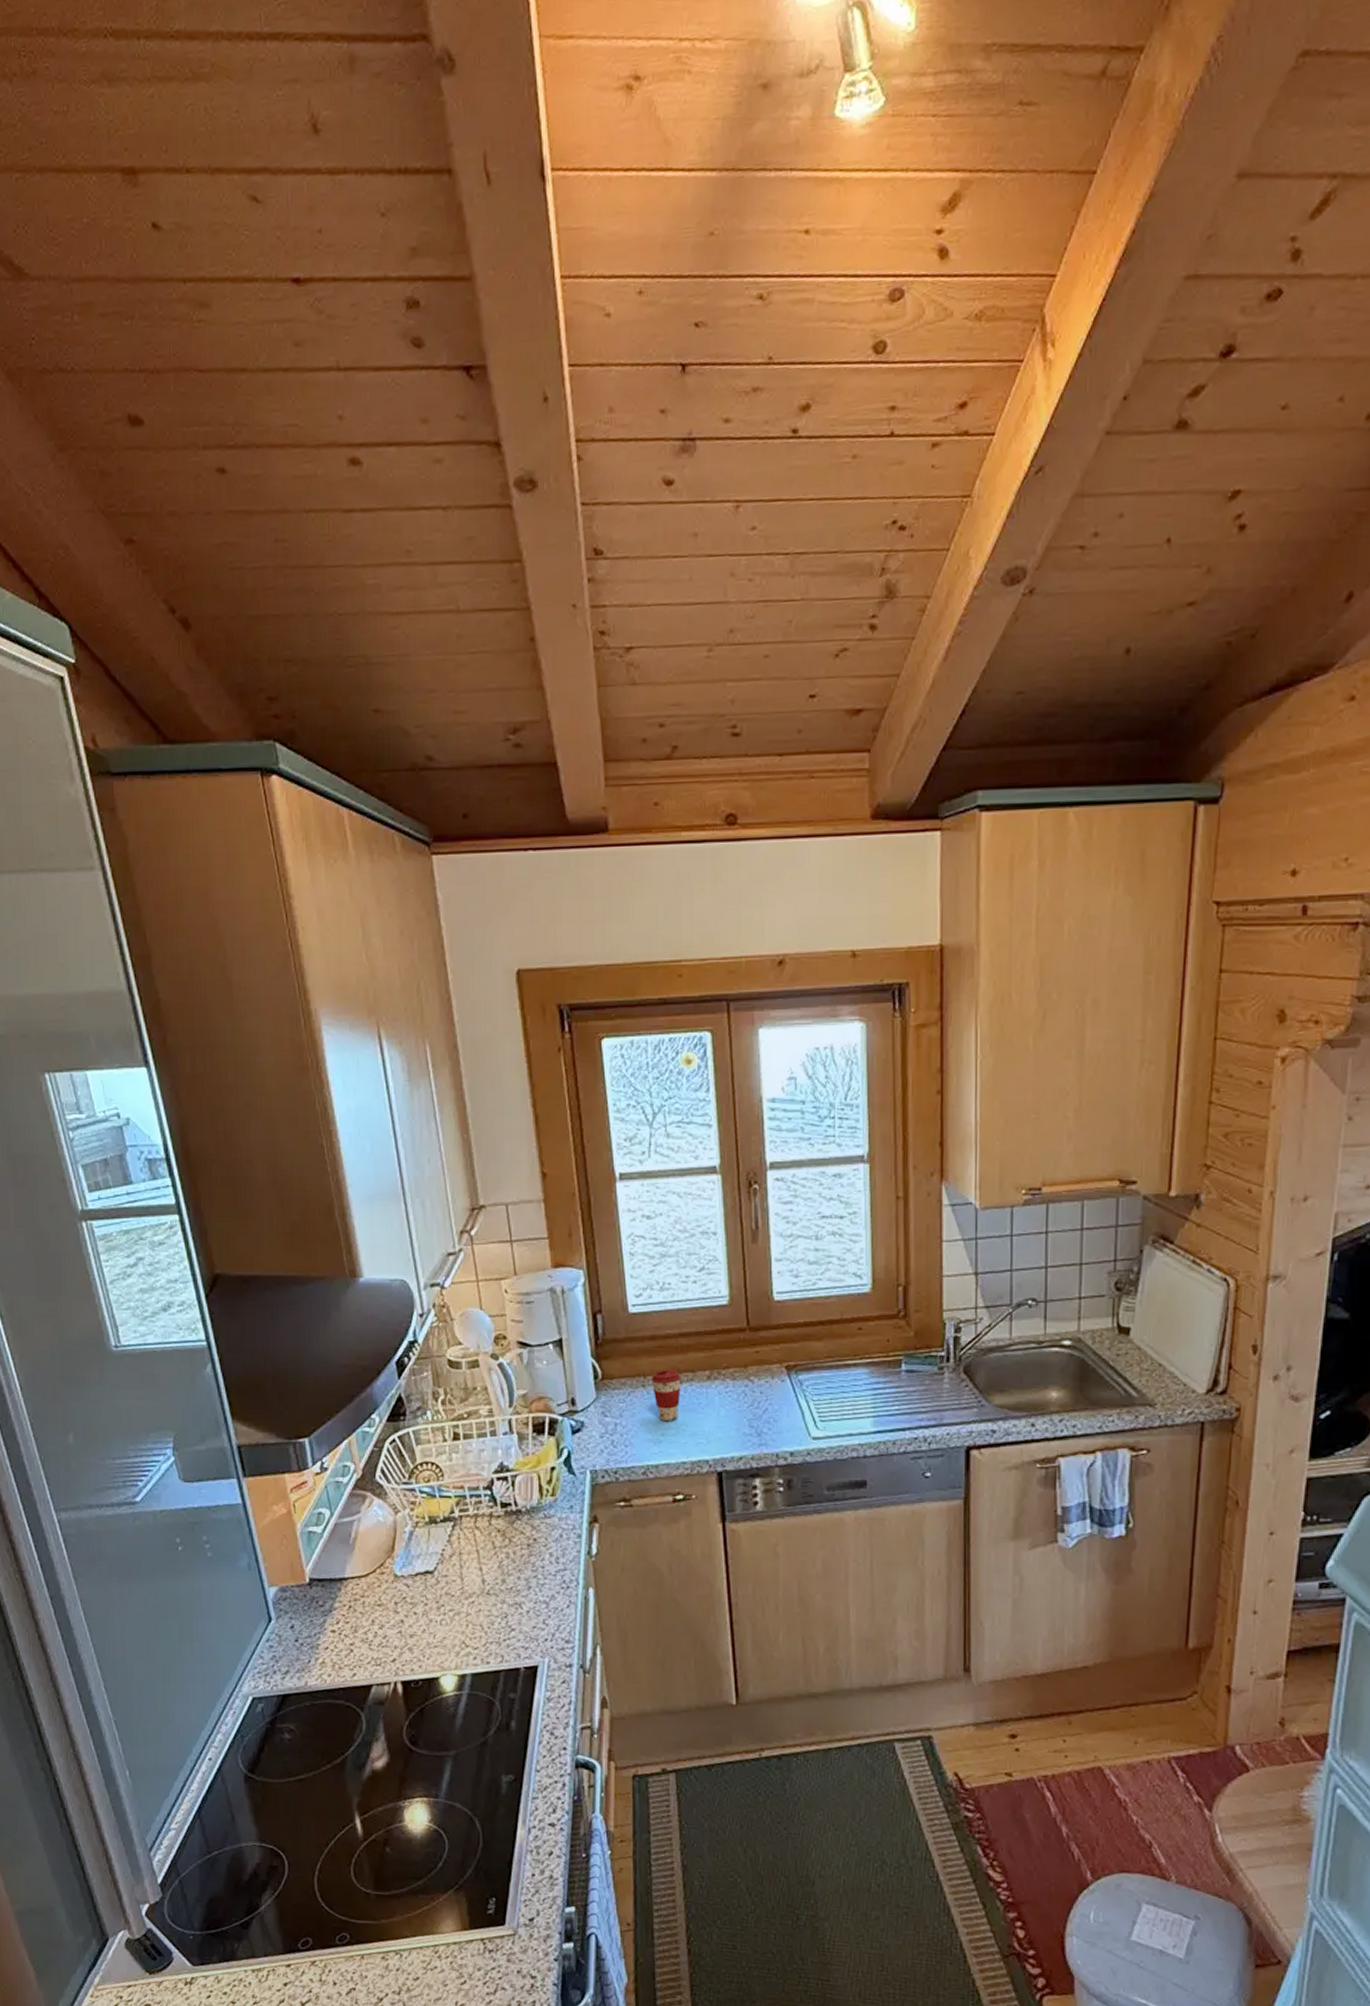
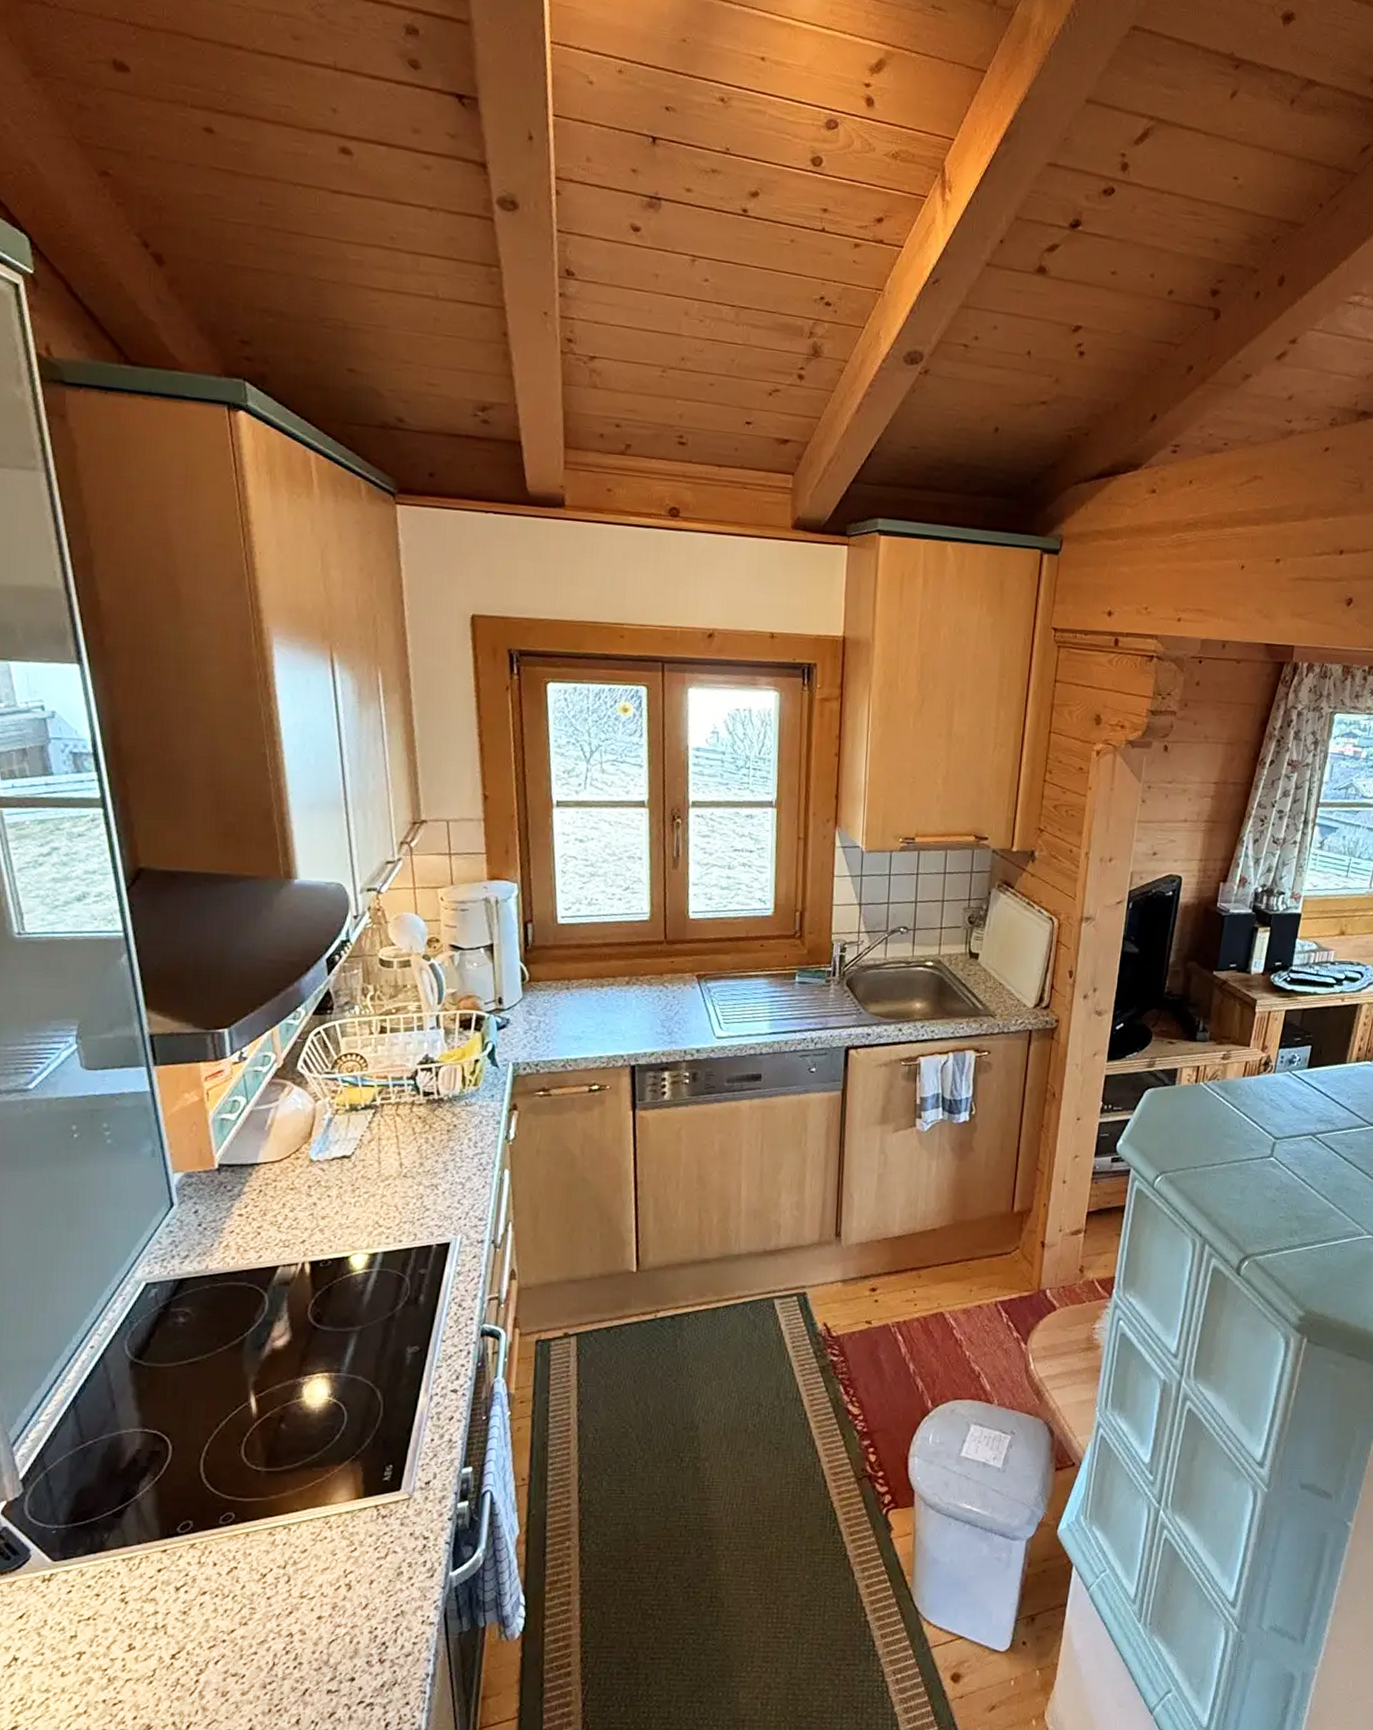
coffee cup: present [651,1370,681,1421] -> none [575,975,603,1020]

